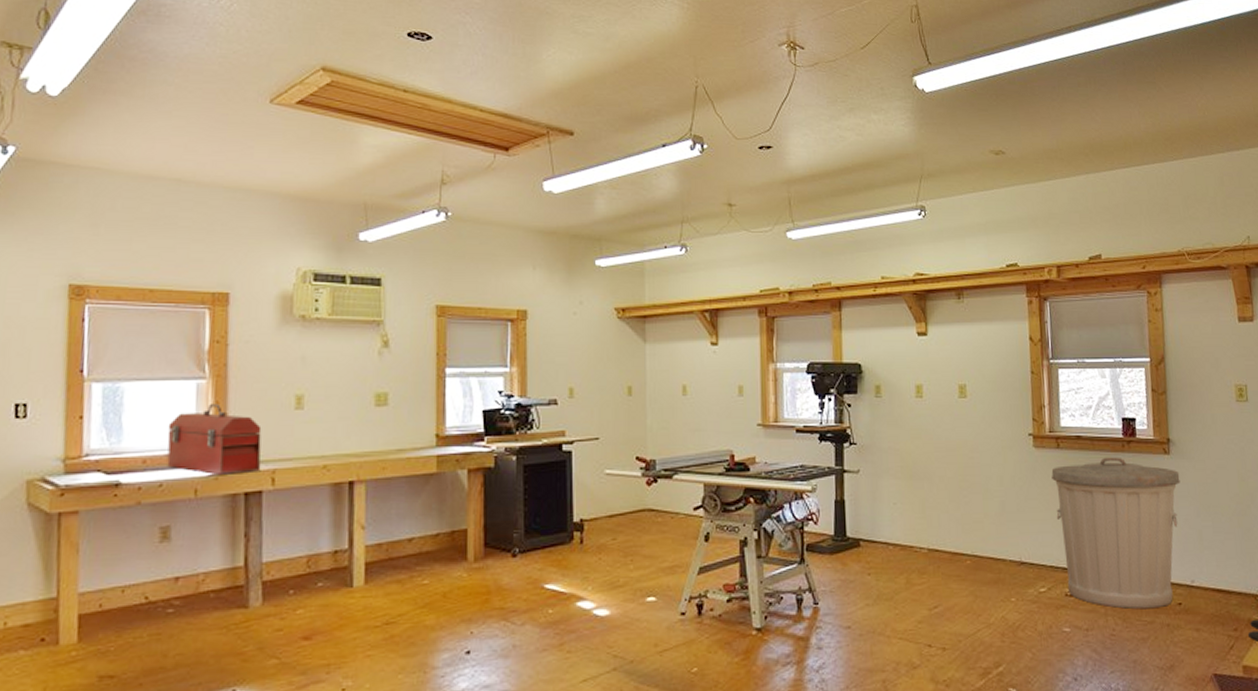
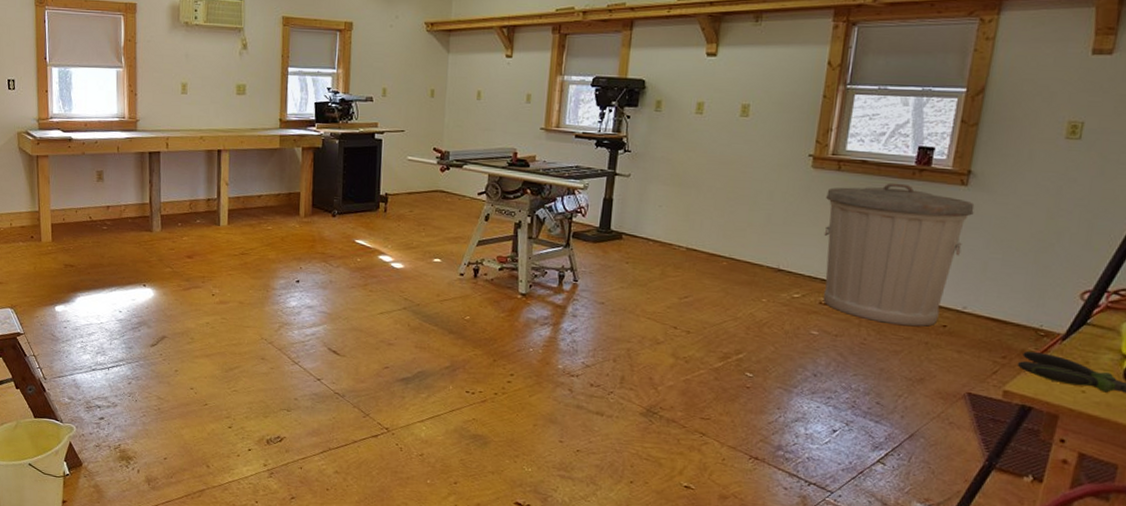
toolbox: present [167,404,262,475] -> none [99,87,159,138]

